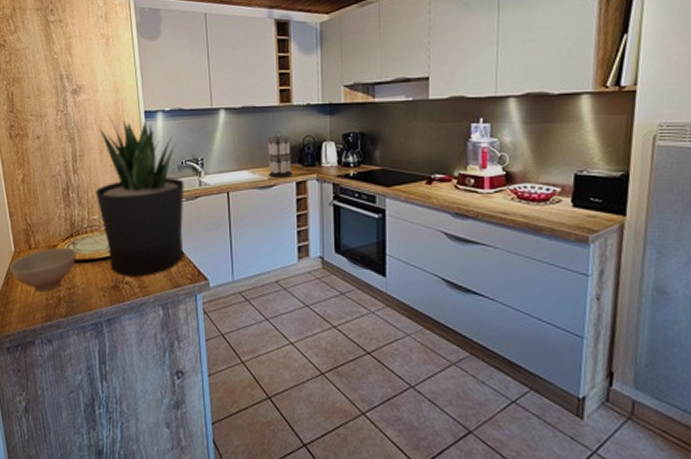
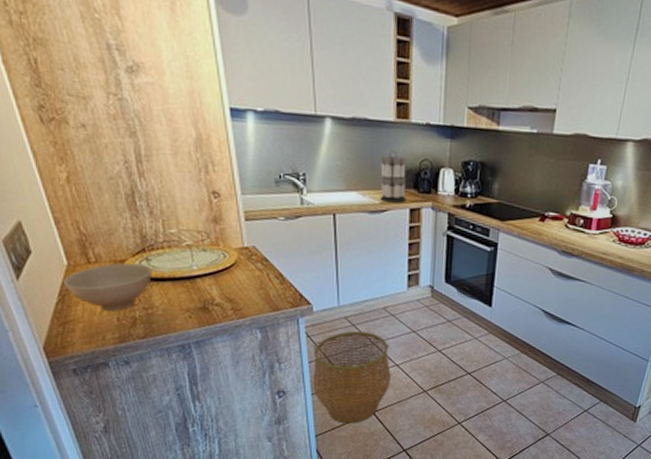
planter: present [96,115,184,277] -> none [170,107,284,299]
basket: none [209,307,286,411] -> present [312,331,391,424]

